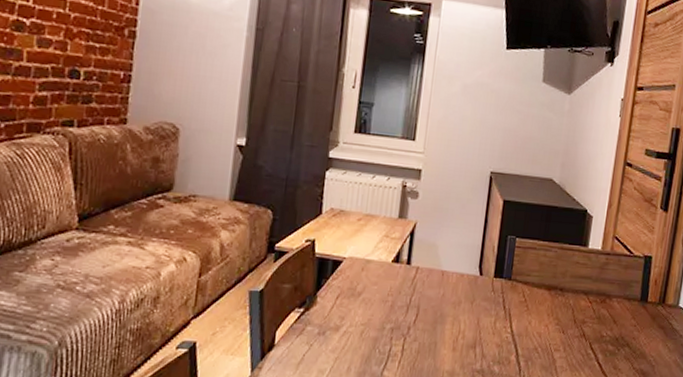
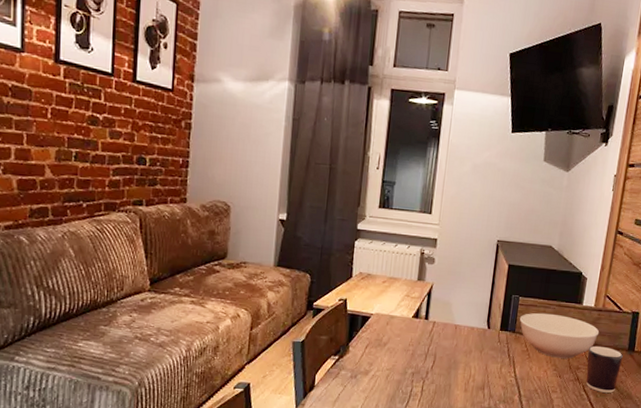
bowl: none [516,256,608,311] -> present [519,312,600,359]
mug: none [593,295,635,351] -> present [586,345,623,393]

